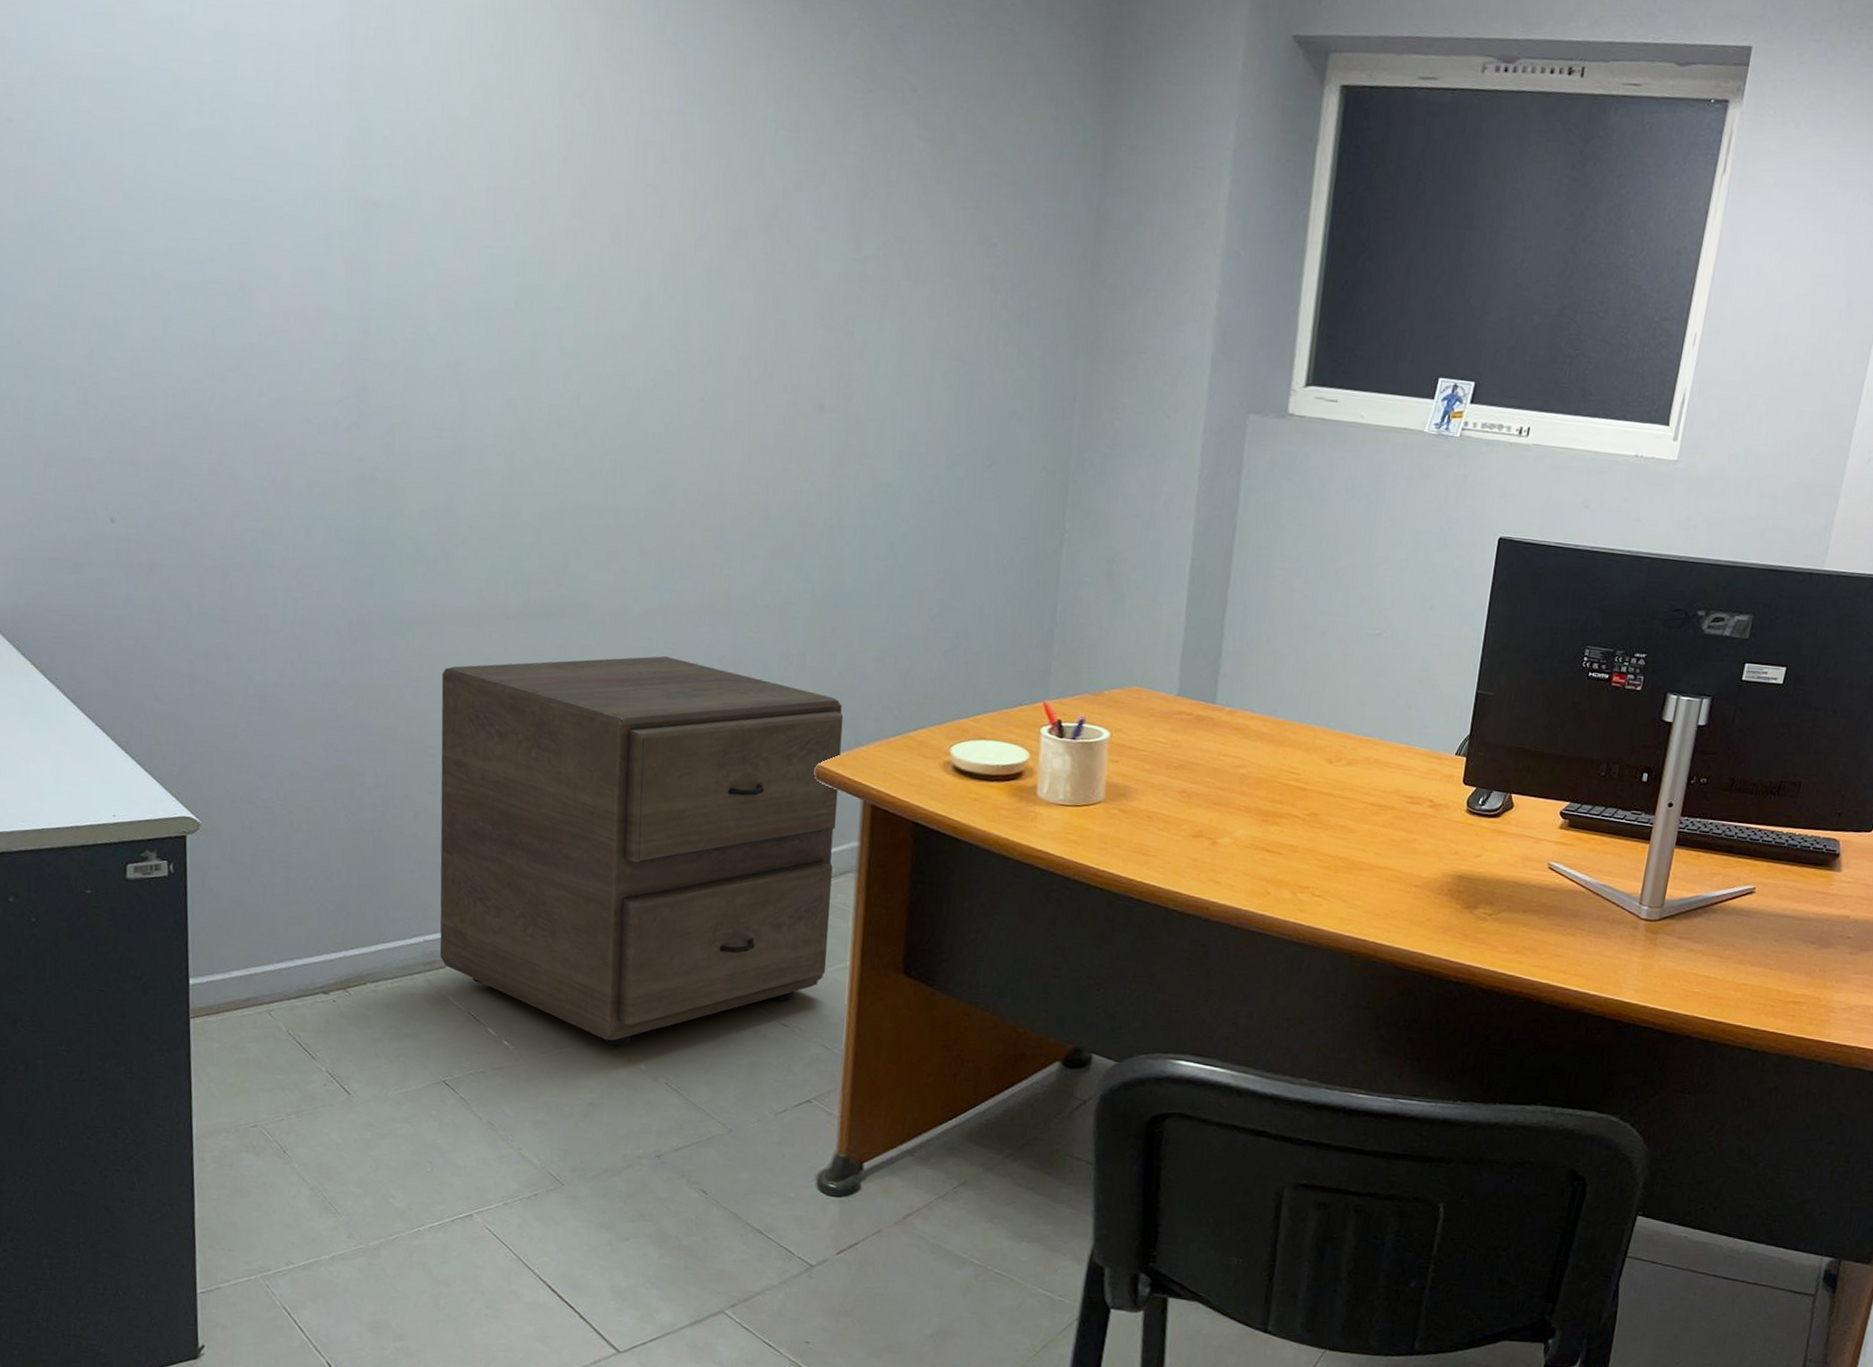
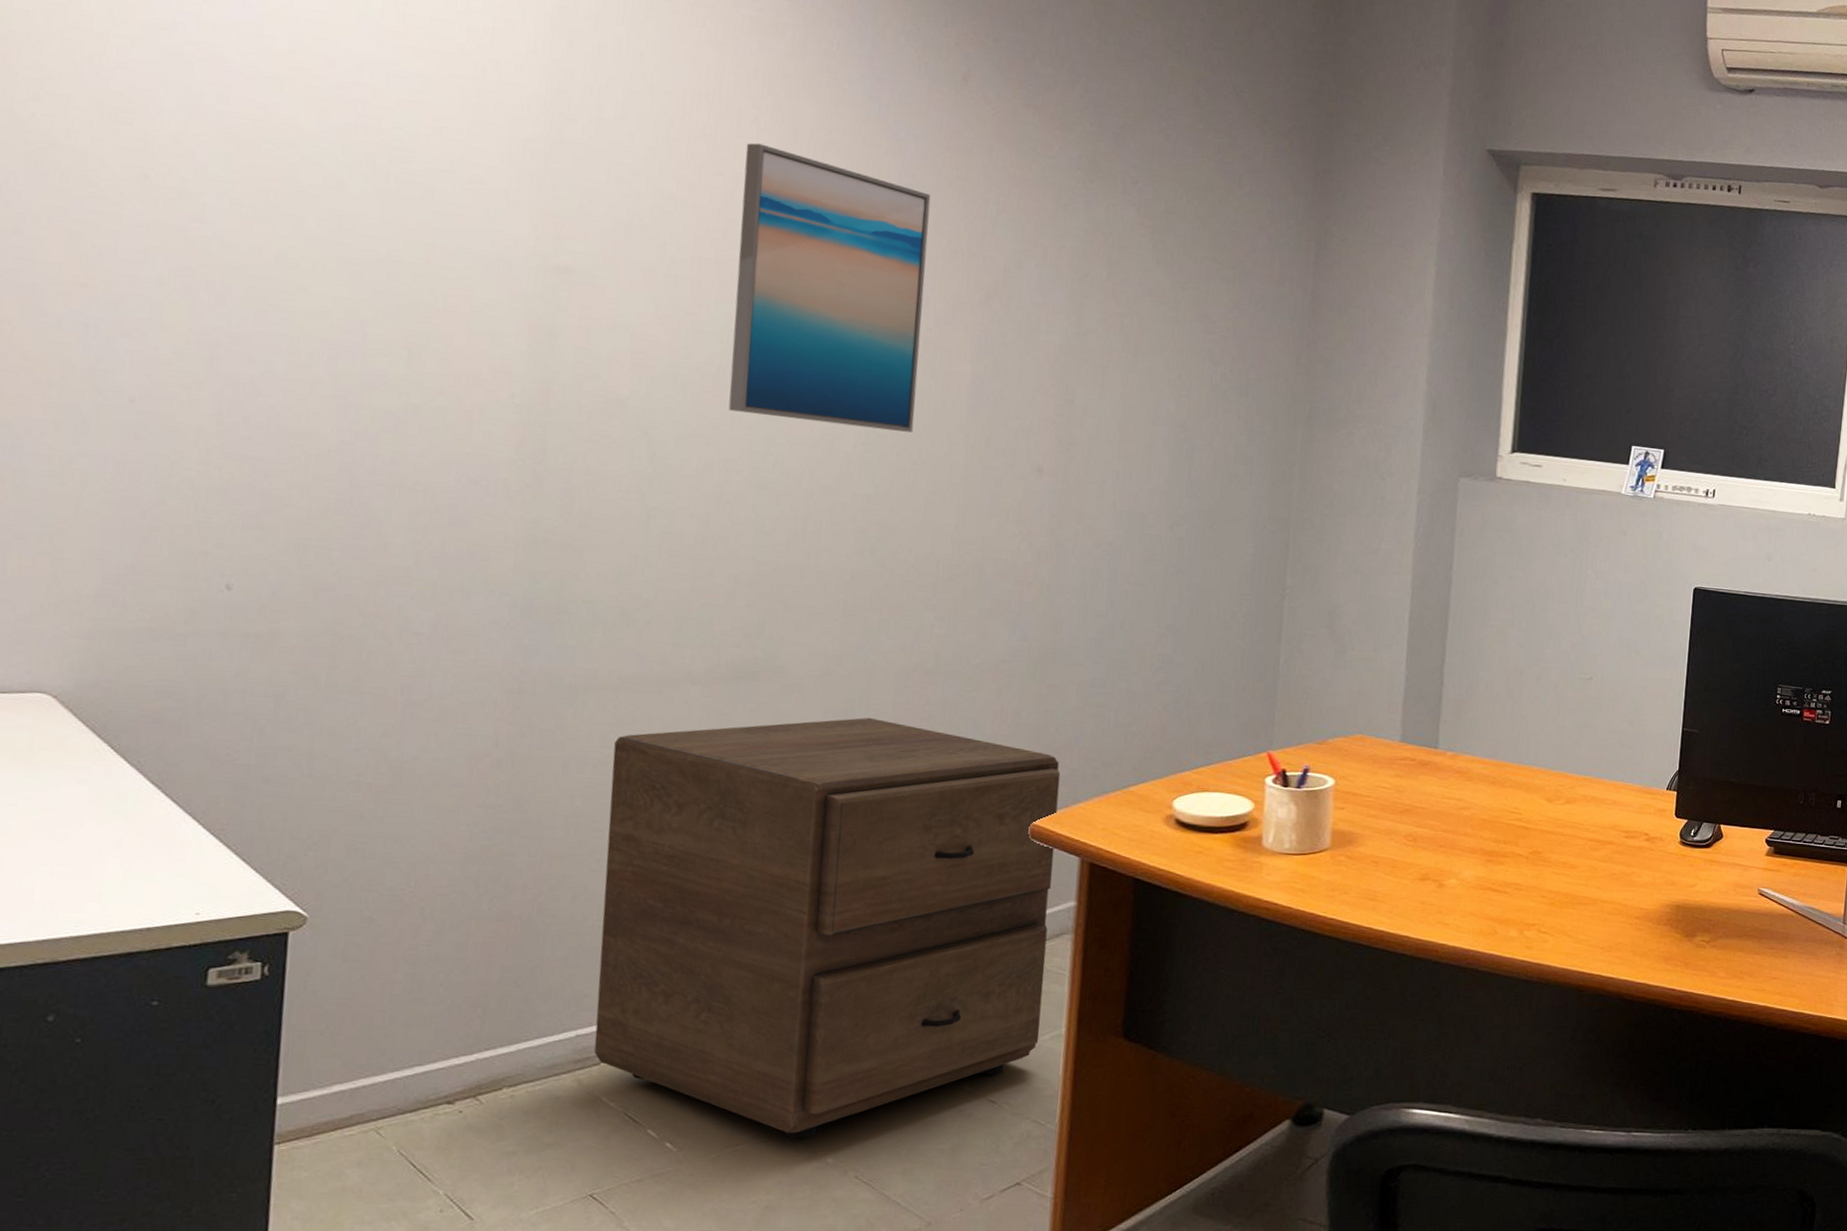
wall art: none [527,62,711,368] -> present [728,143,931,433]

